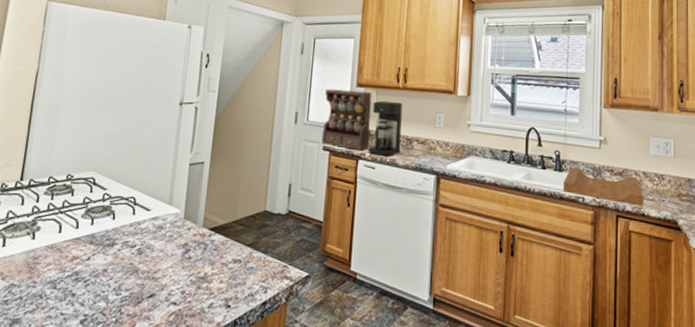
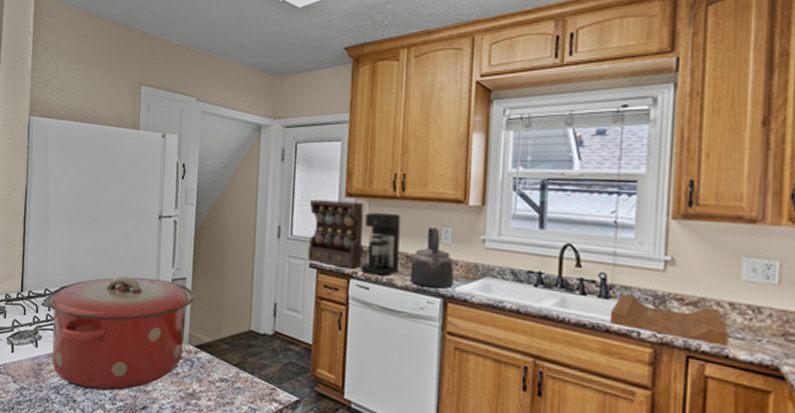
casserole: none [48,162,212,281] -> present [45,276,195,391]
kettle: none [409,114,446,167] -> present [409,227,454,289]

